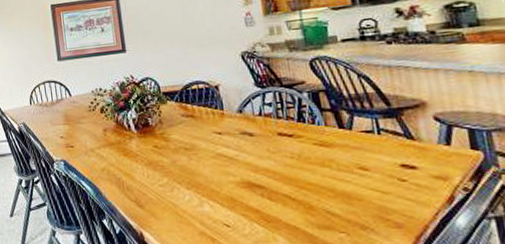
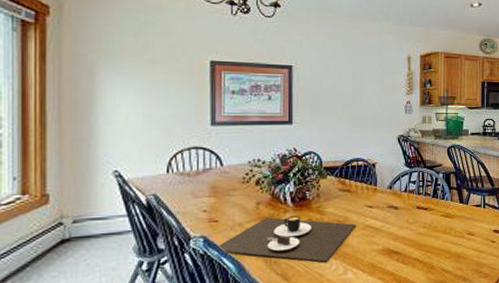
place setting: none [75,142,207,193] -> present [217,216,357,263]

